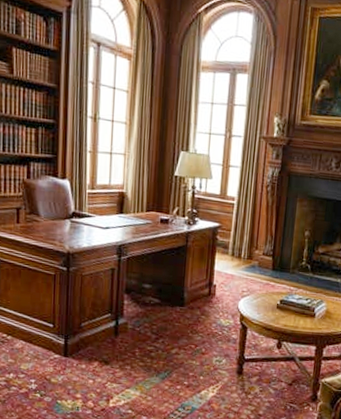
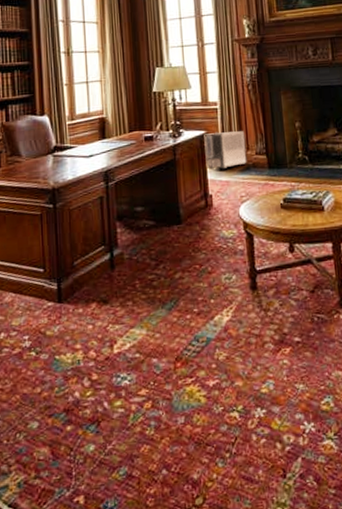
air purifier: none [215,226,256,264] -> present [204,131,247,170]

